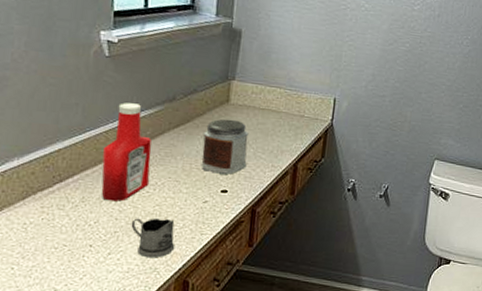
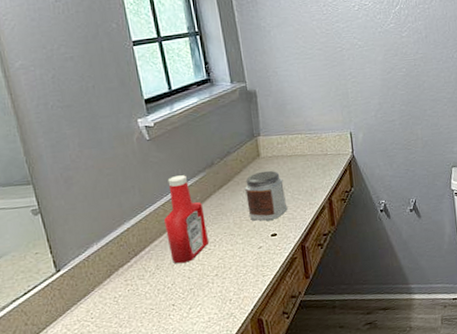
tea glass holder: present [131,217,175,258] -> none [202,268,244,306]

